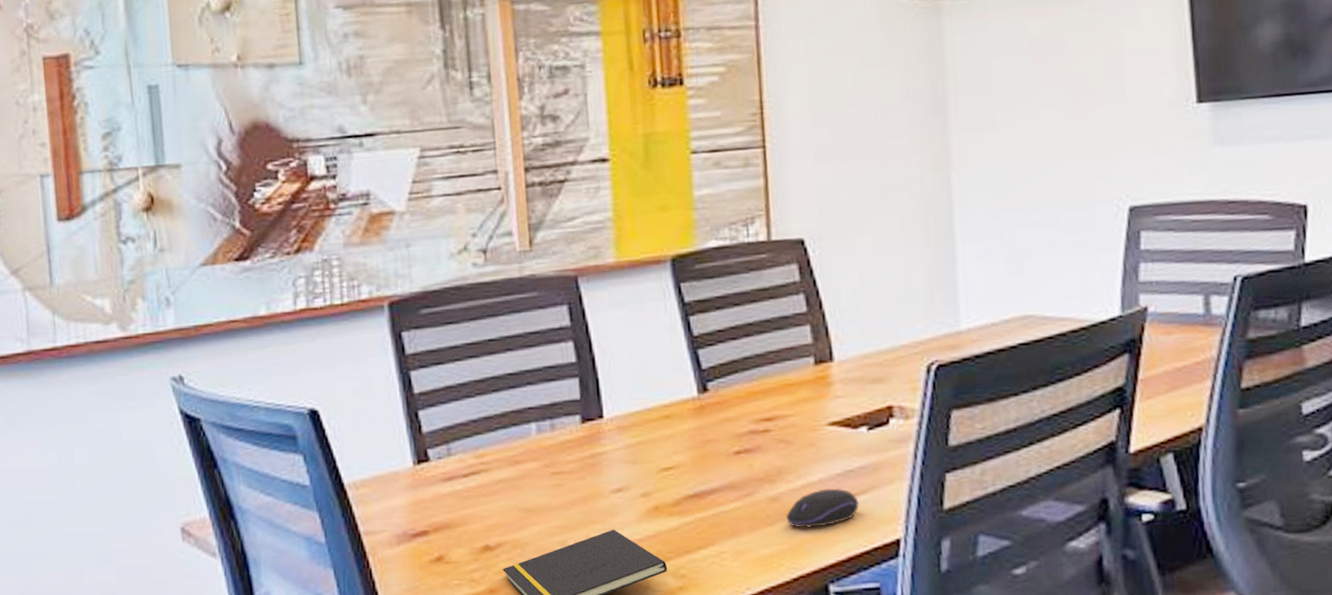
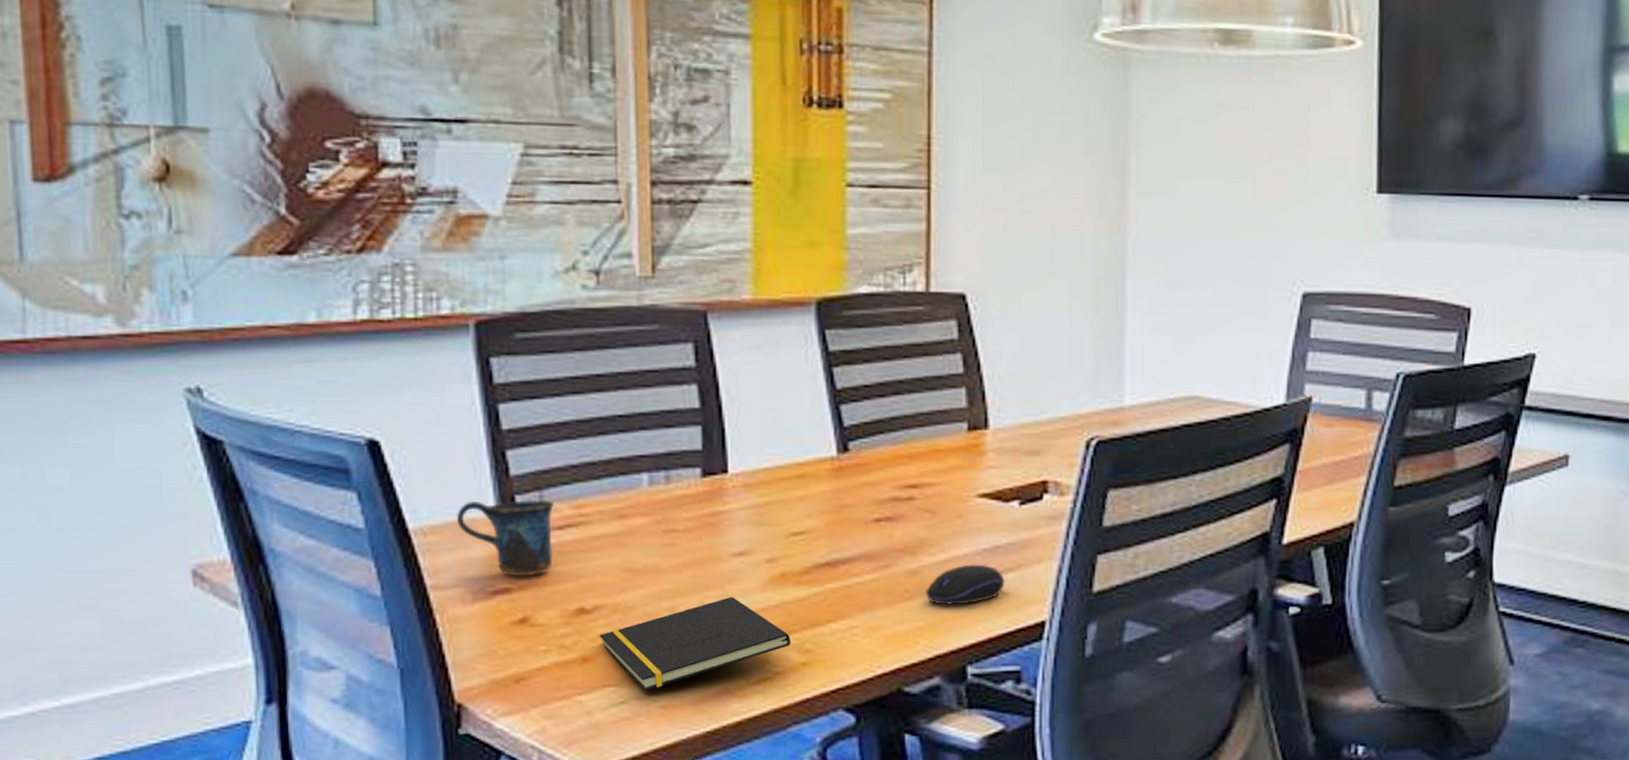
mug: none [381,452,461,521] -> present [456,499,554,577]

